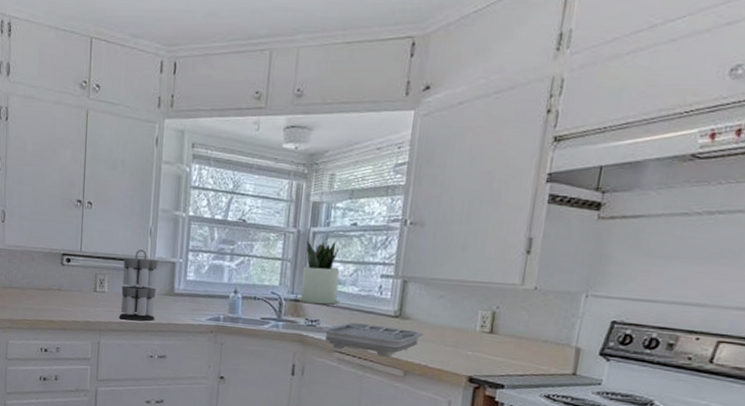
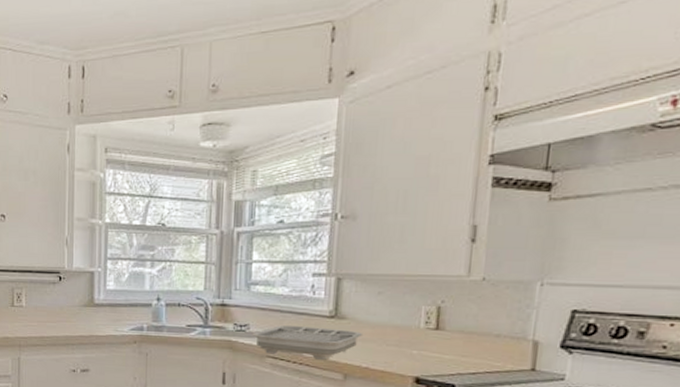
spice rack: present [119,250,158,322] -> none [38,261,76,336]
planter: present [297,240,341,306] -> none [224,240,271,309]

